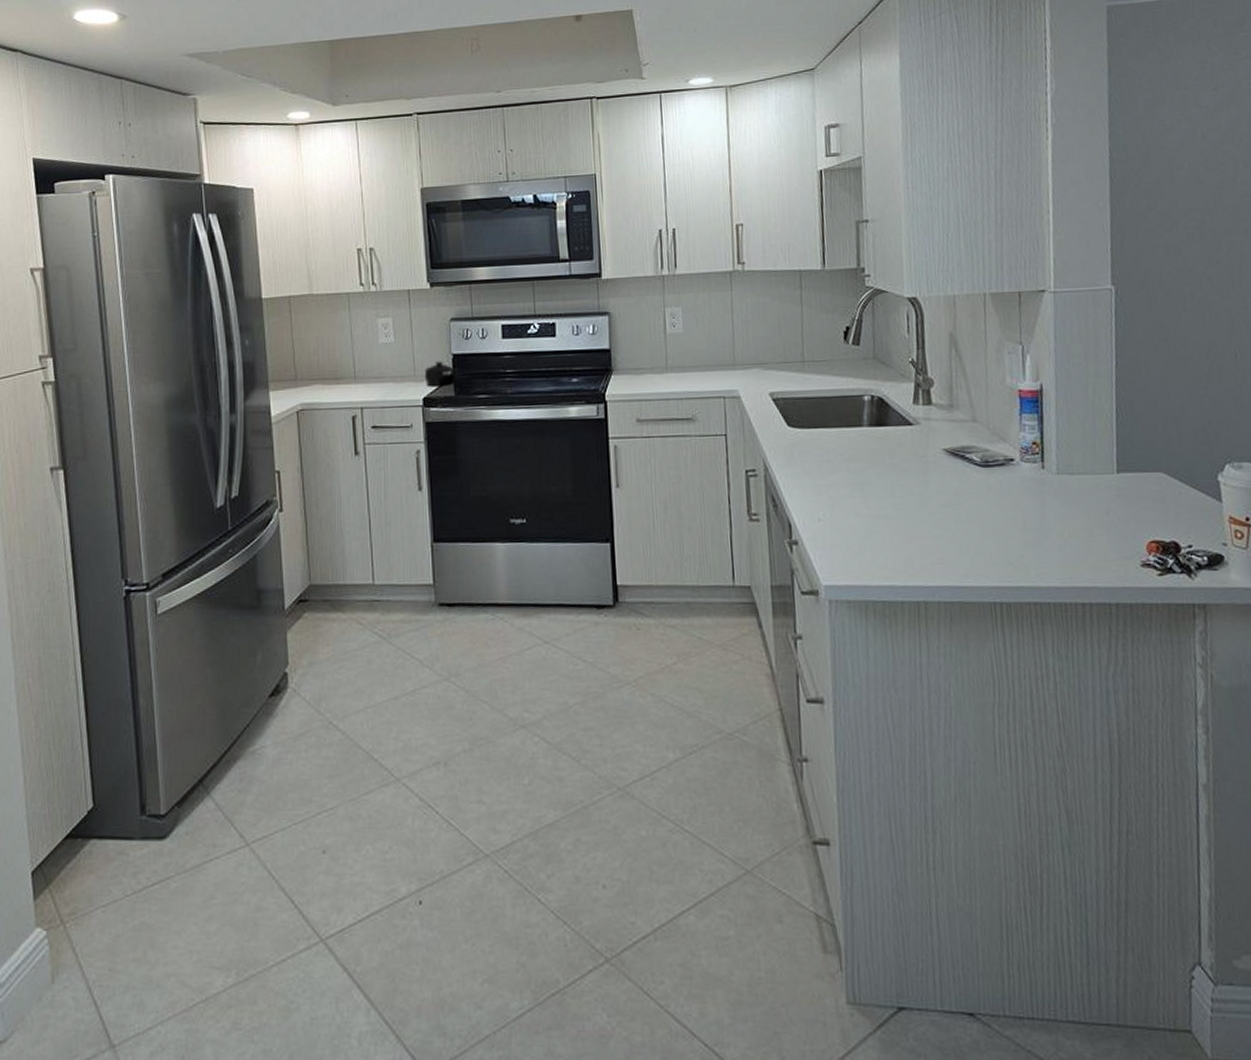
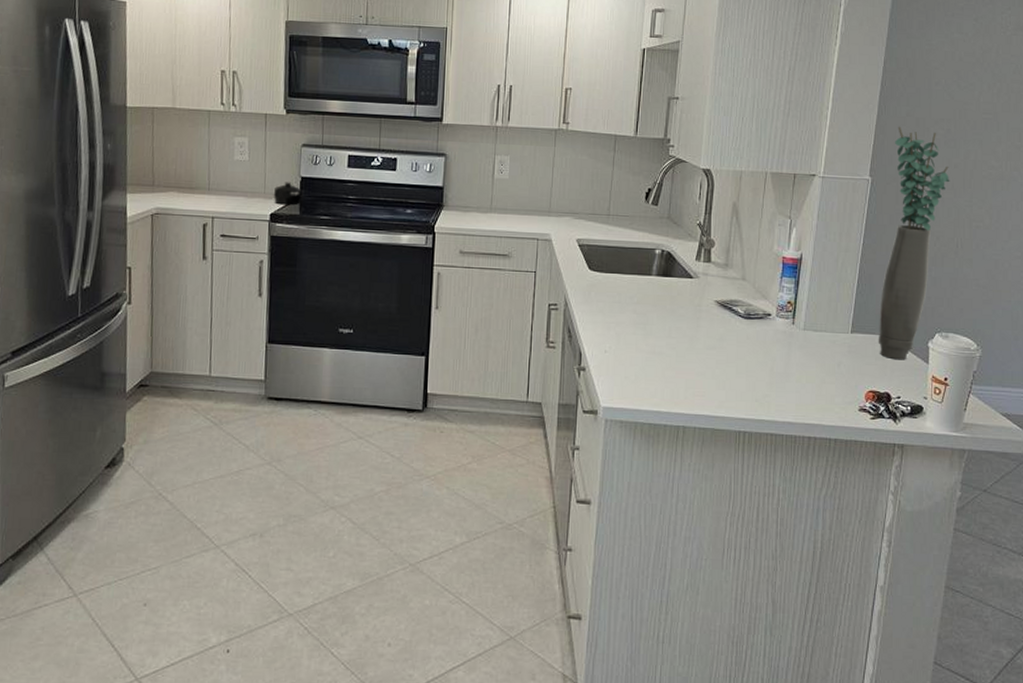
vase: none [1137,223,1214,501] -> present [878,126,950,360]

